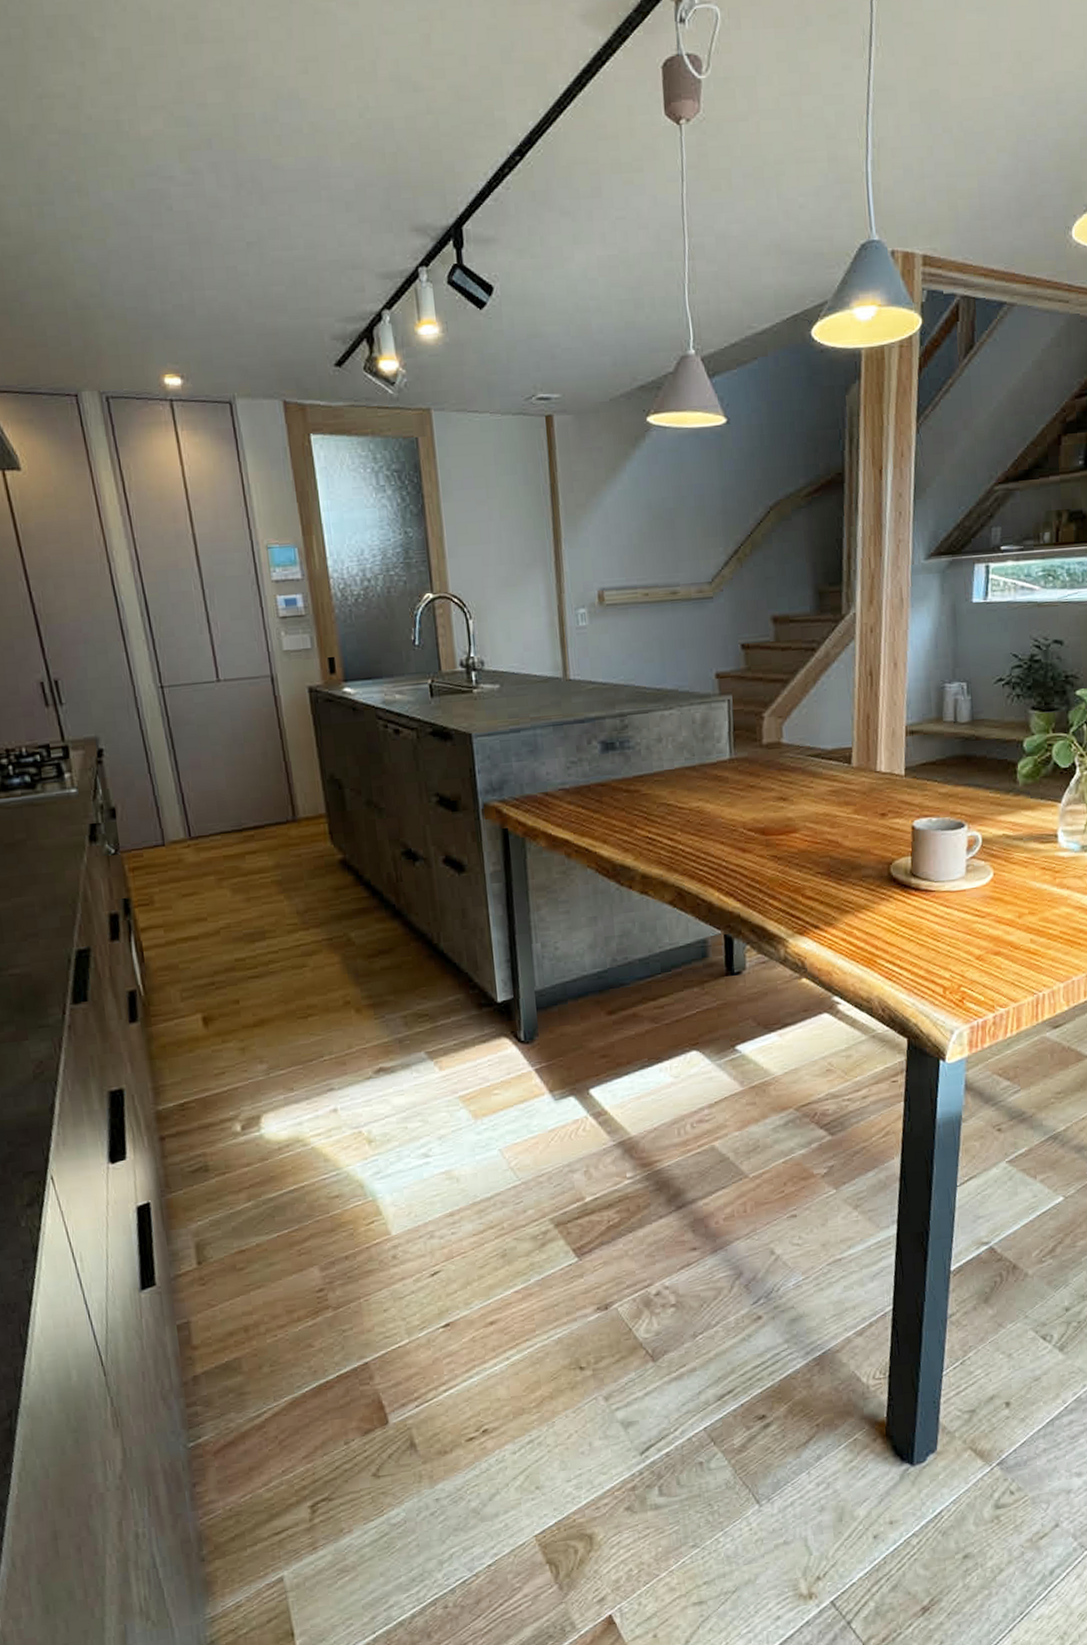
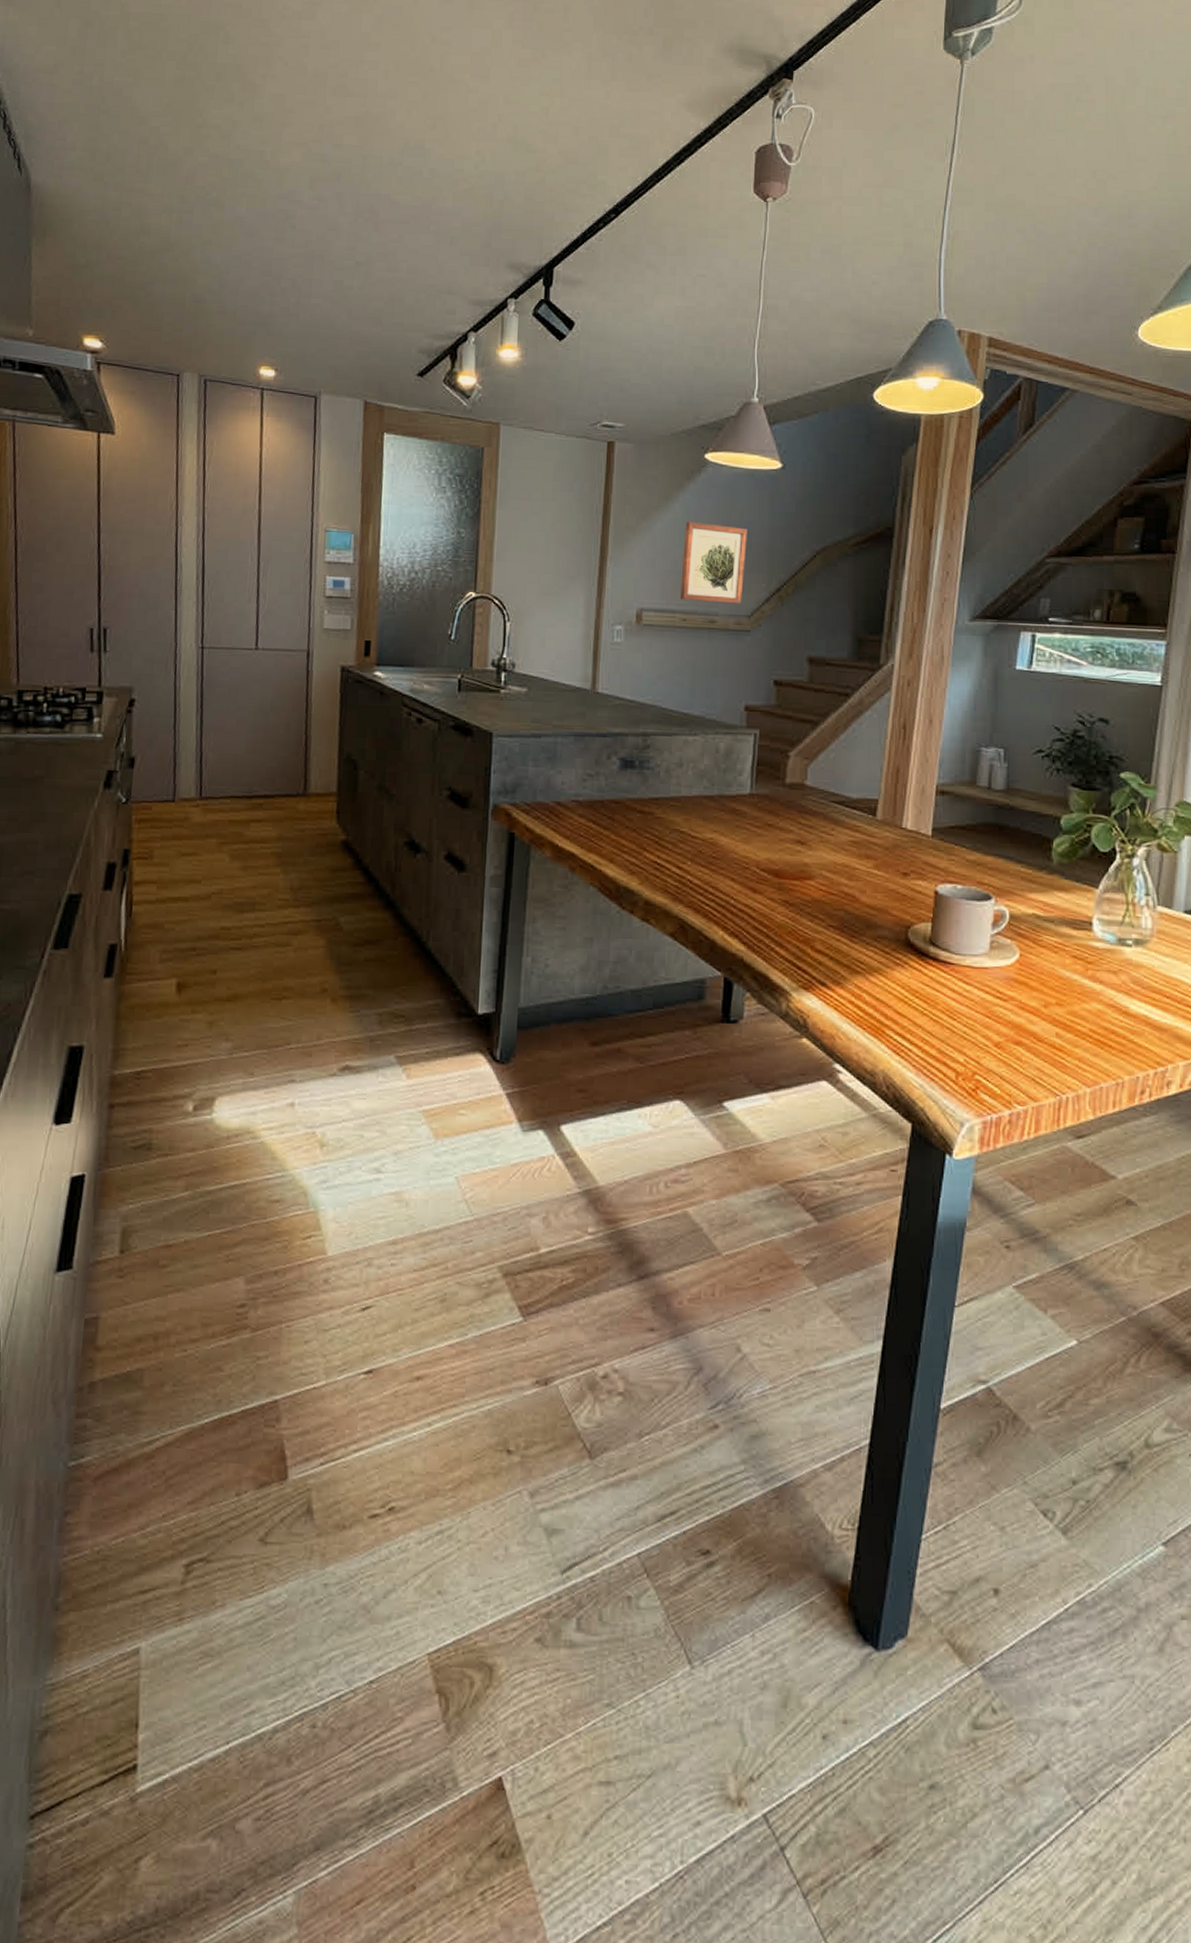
wall art: none [636,491,701,575] -> present [680,521,748,604]

